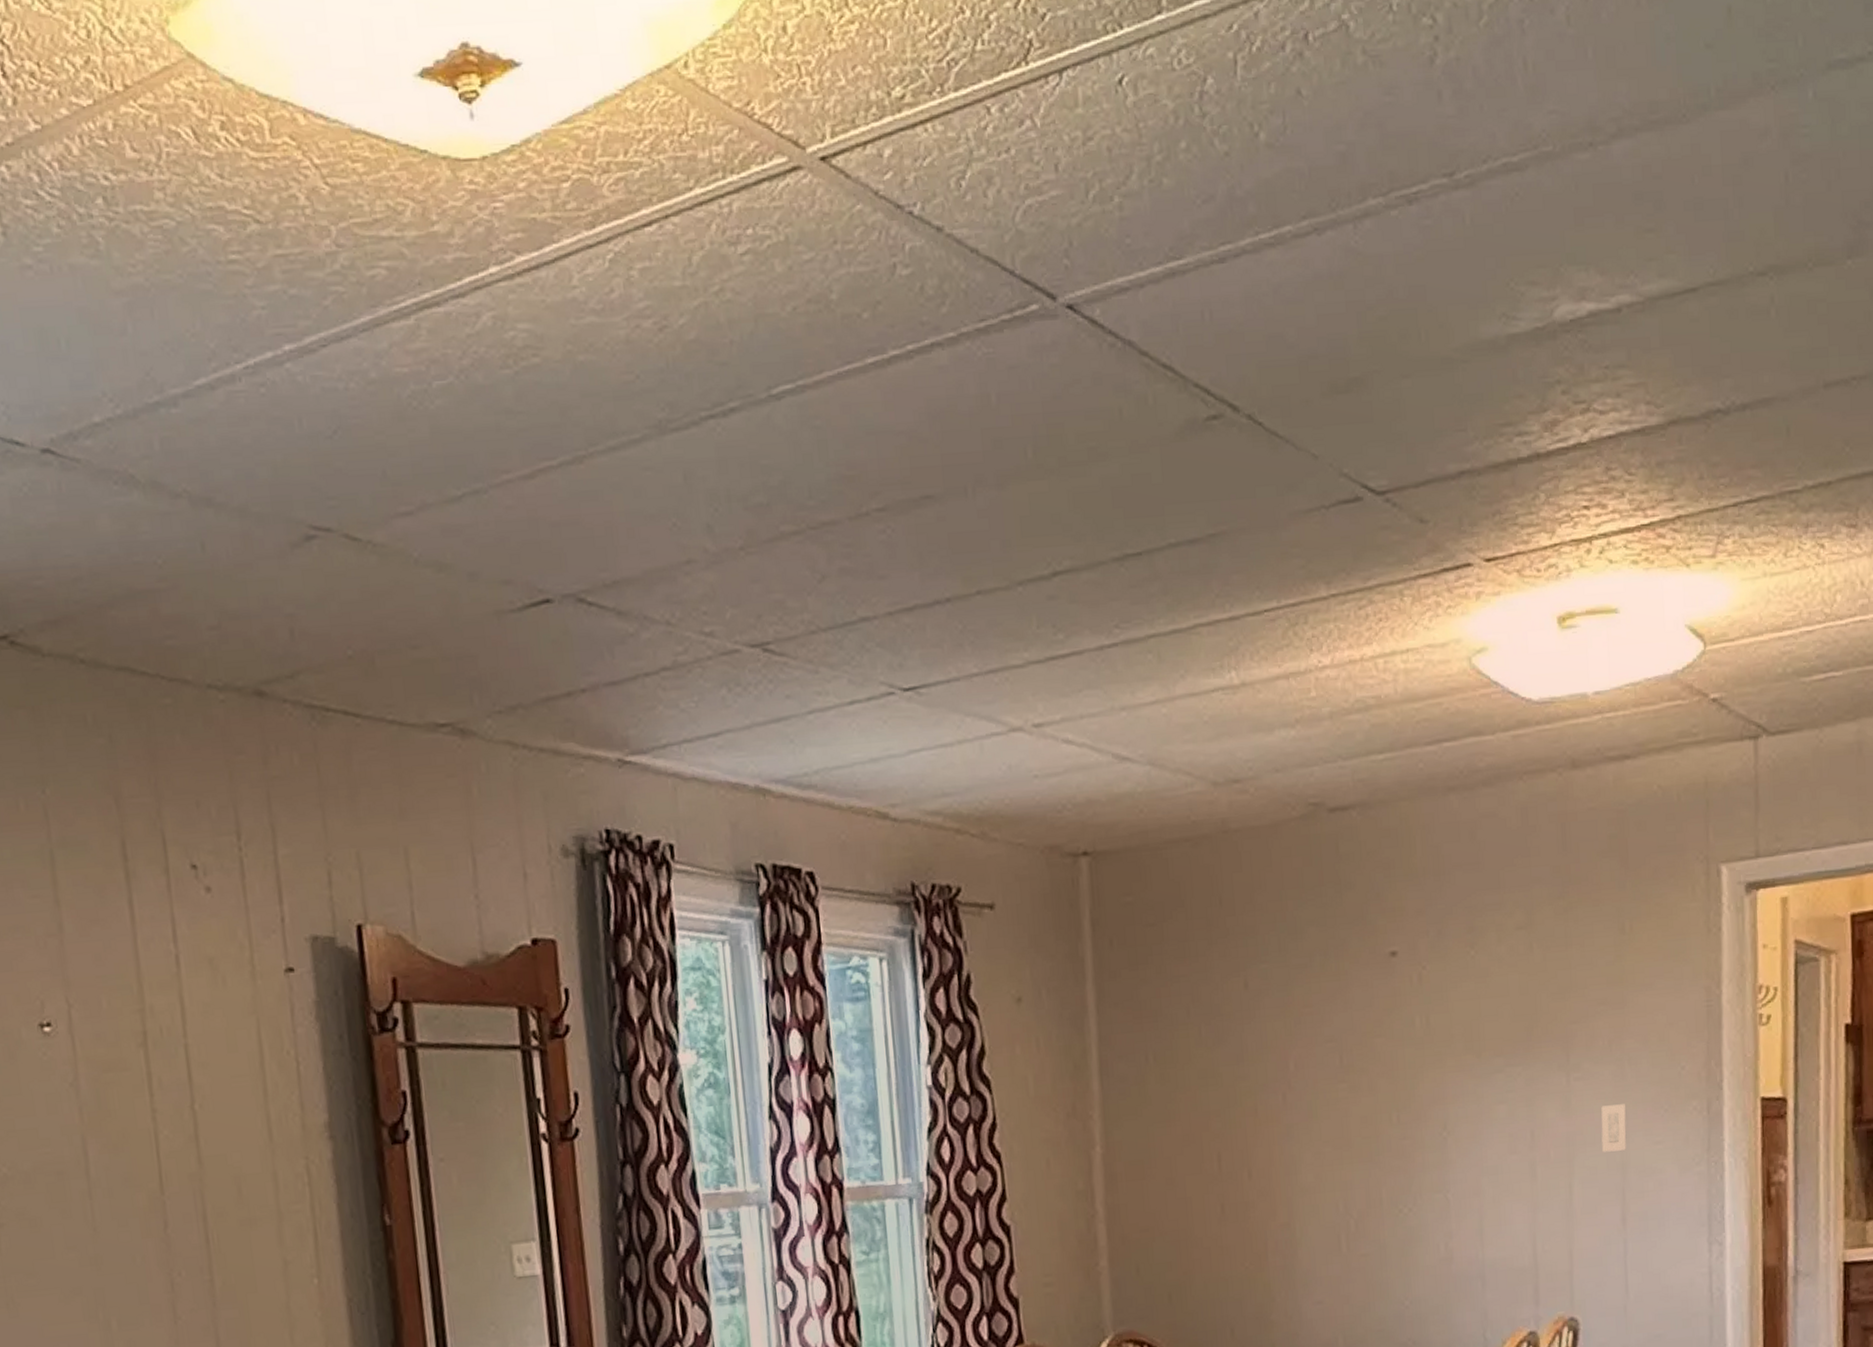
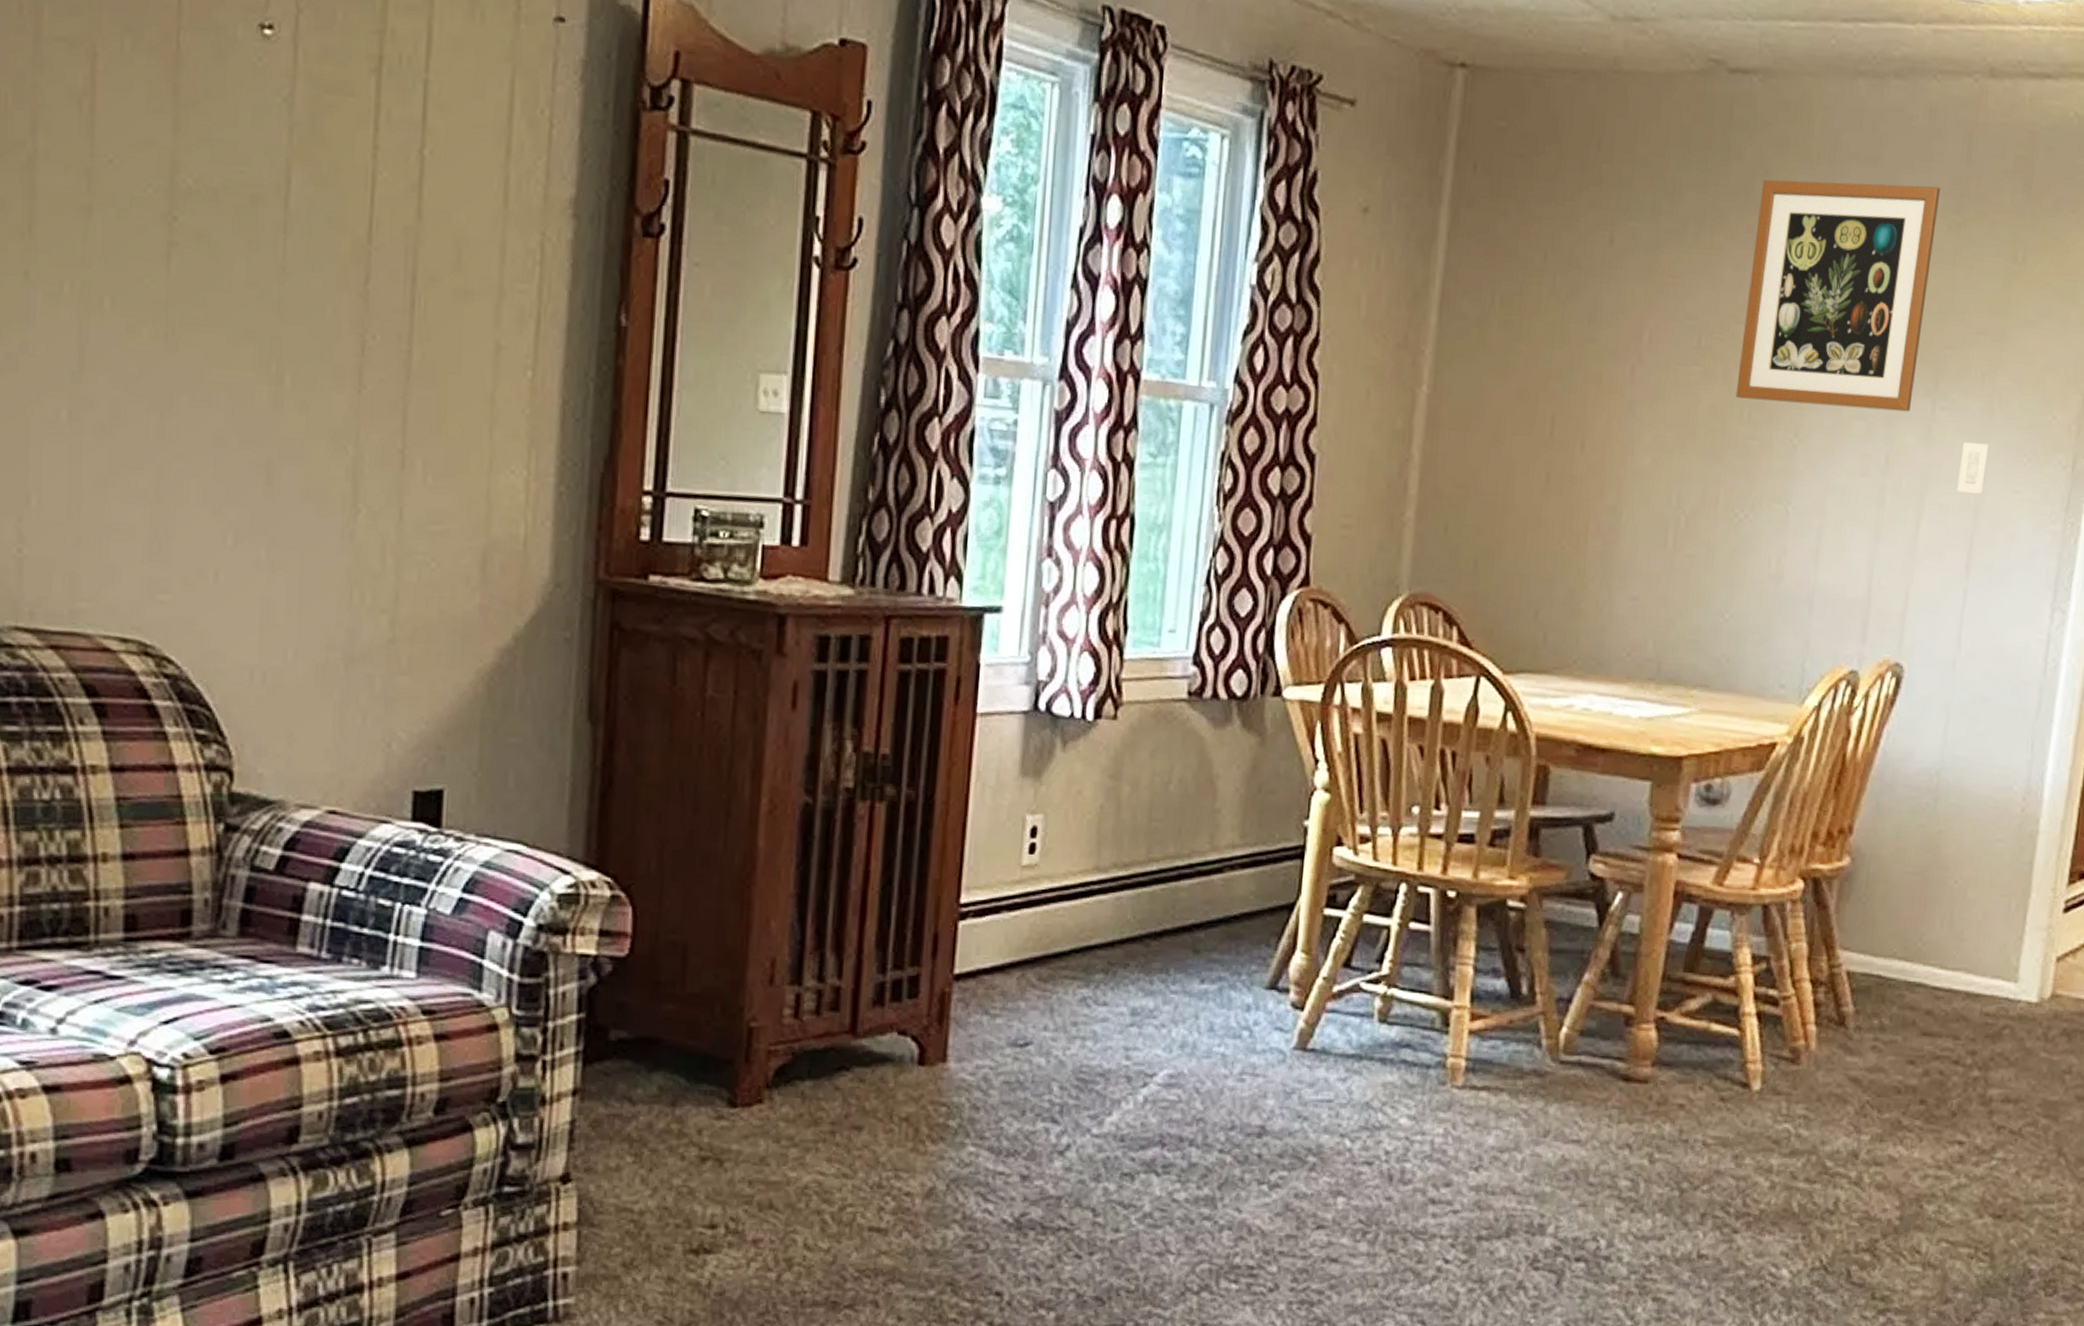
wall art: none [1376,878,1547,1105] -> present [1735,179,1941,412]

